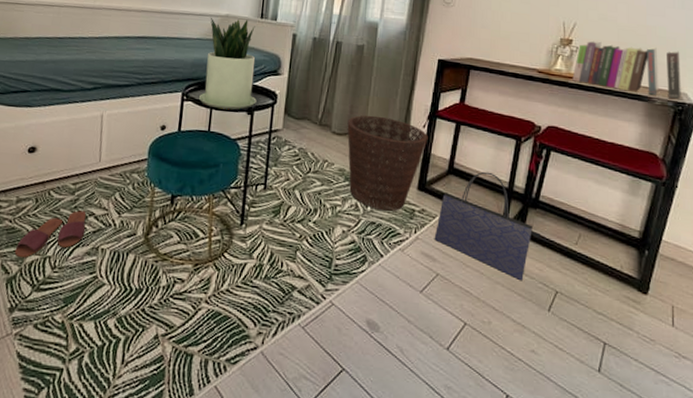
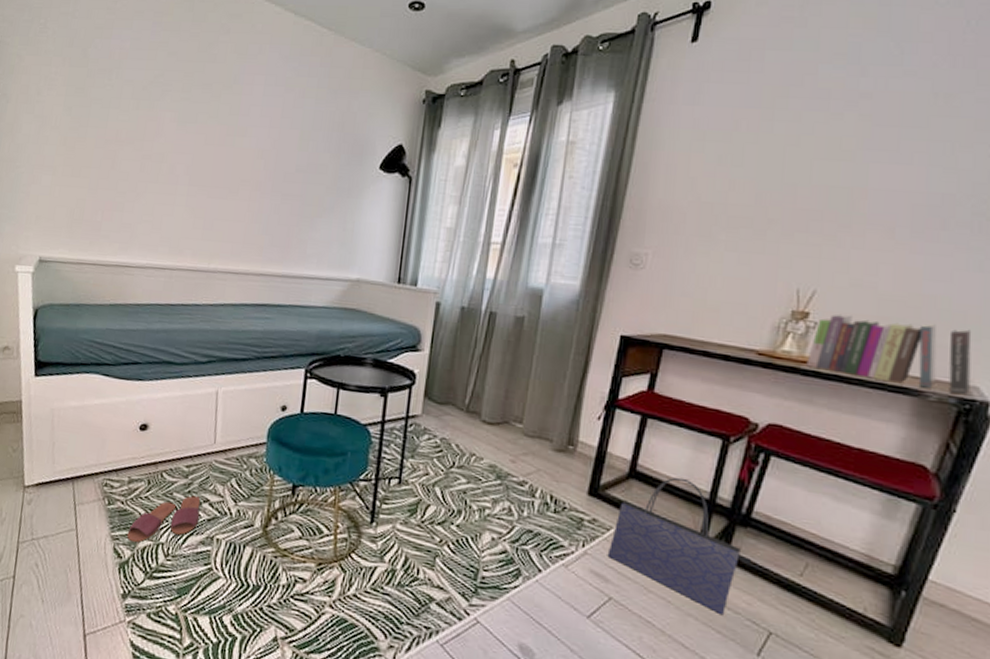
planter: present [198,17,257,110] -> none [323,281,391,391]
basket: present [347,115,428,211] -> none [500,402,604,519]

